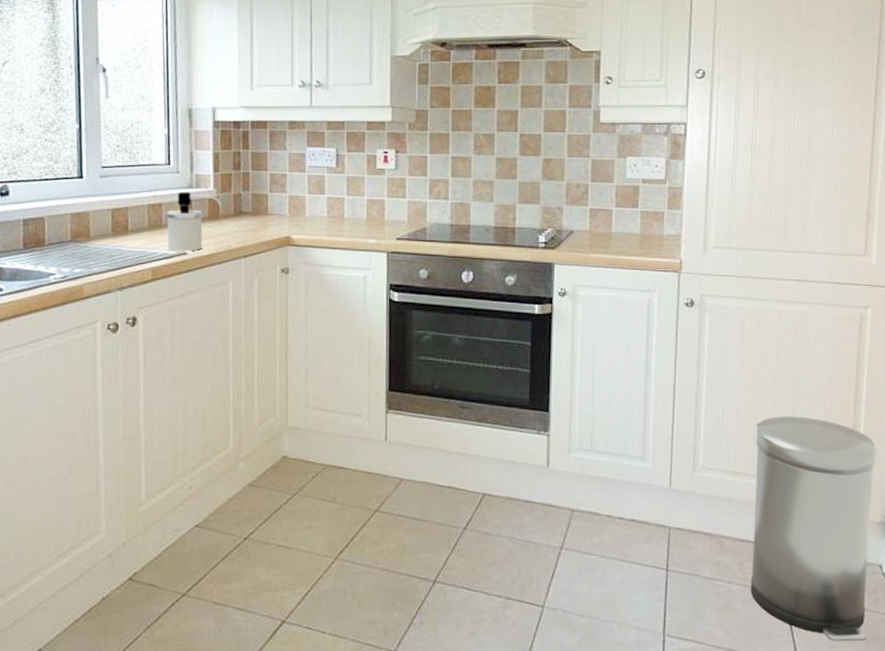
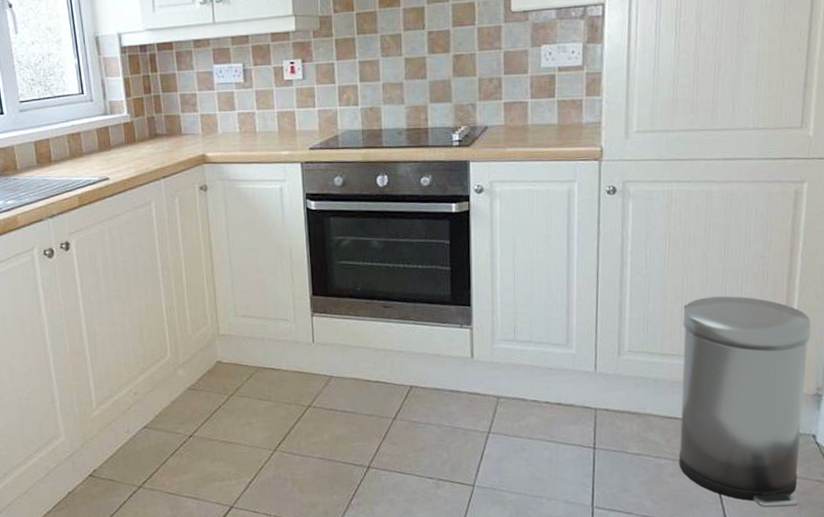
soap dispenser: present [165,192,223,252] -> none [85,119,138,177]

